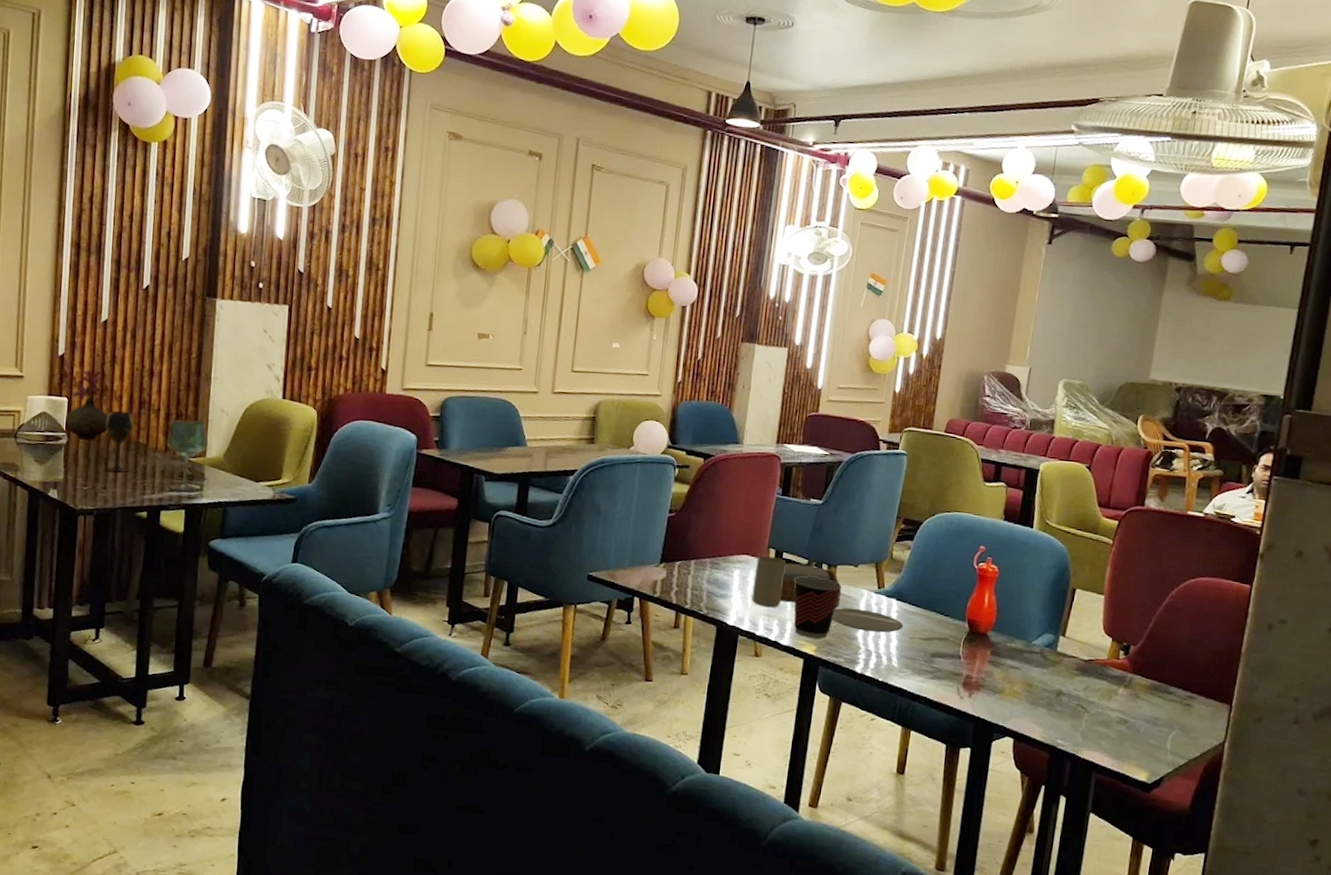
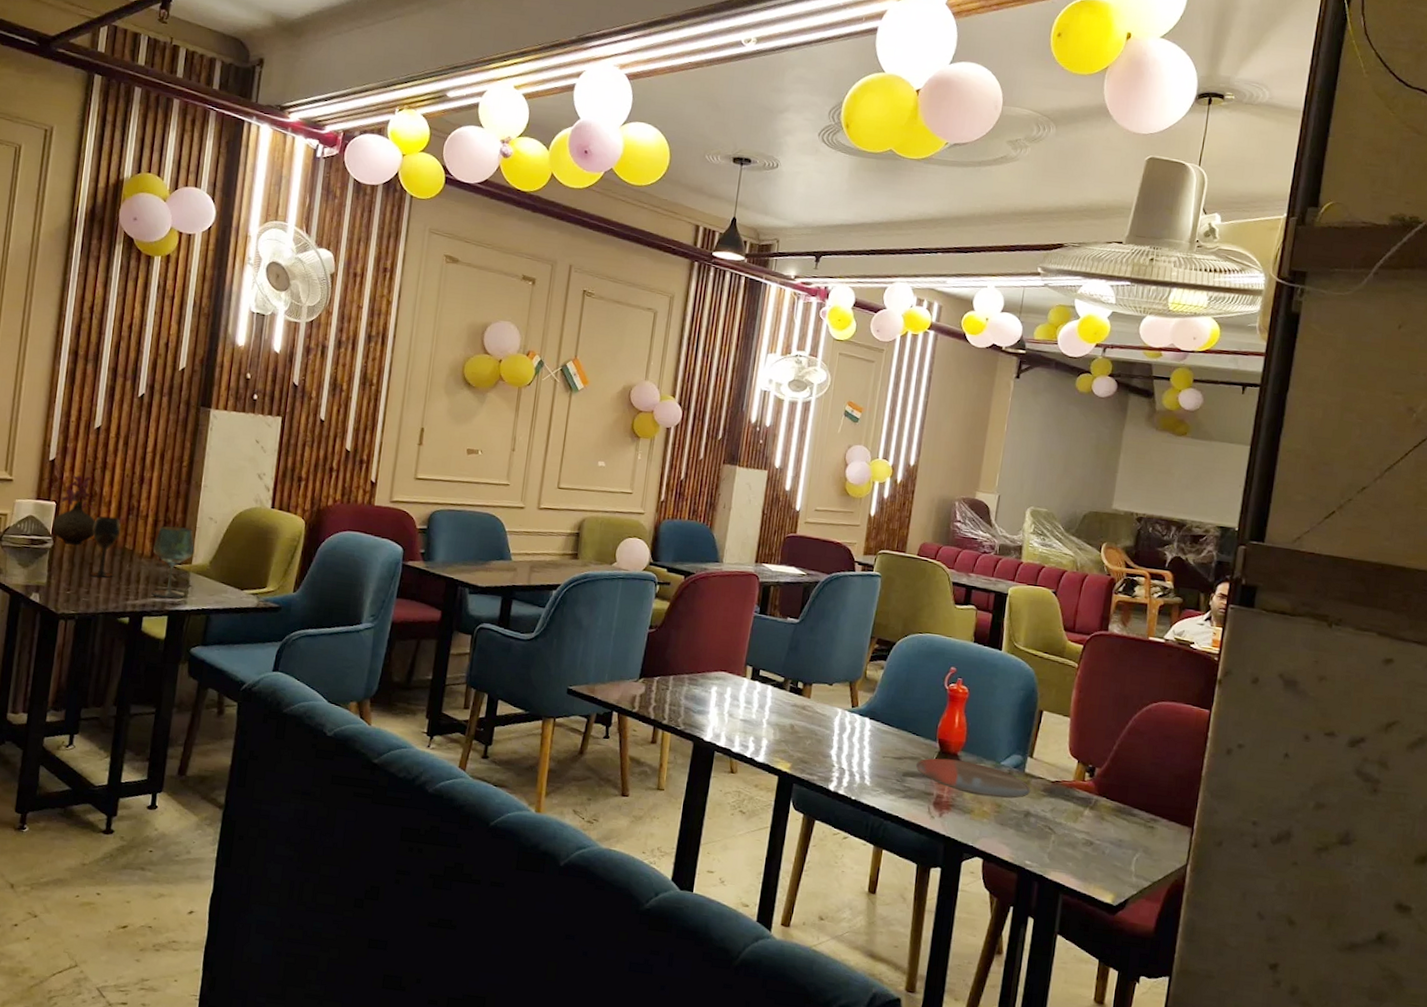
cup: present [751,555,786,607] -> none [728,672,763,724]
napkin holder: present [780,563,842,609] -> none [756,680,817,727]
cup: present [793,576,841,639] -> none [769,694,816,756]
plate: present [831,607,904,633] -> none [806,725,877,752]
plate: none [944,638,1064,678] -> present [915,758,1031,799]

